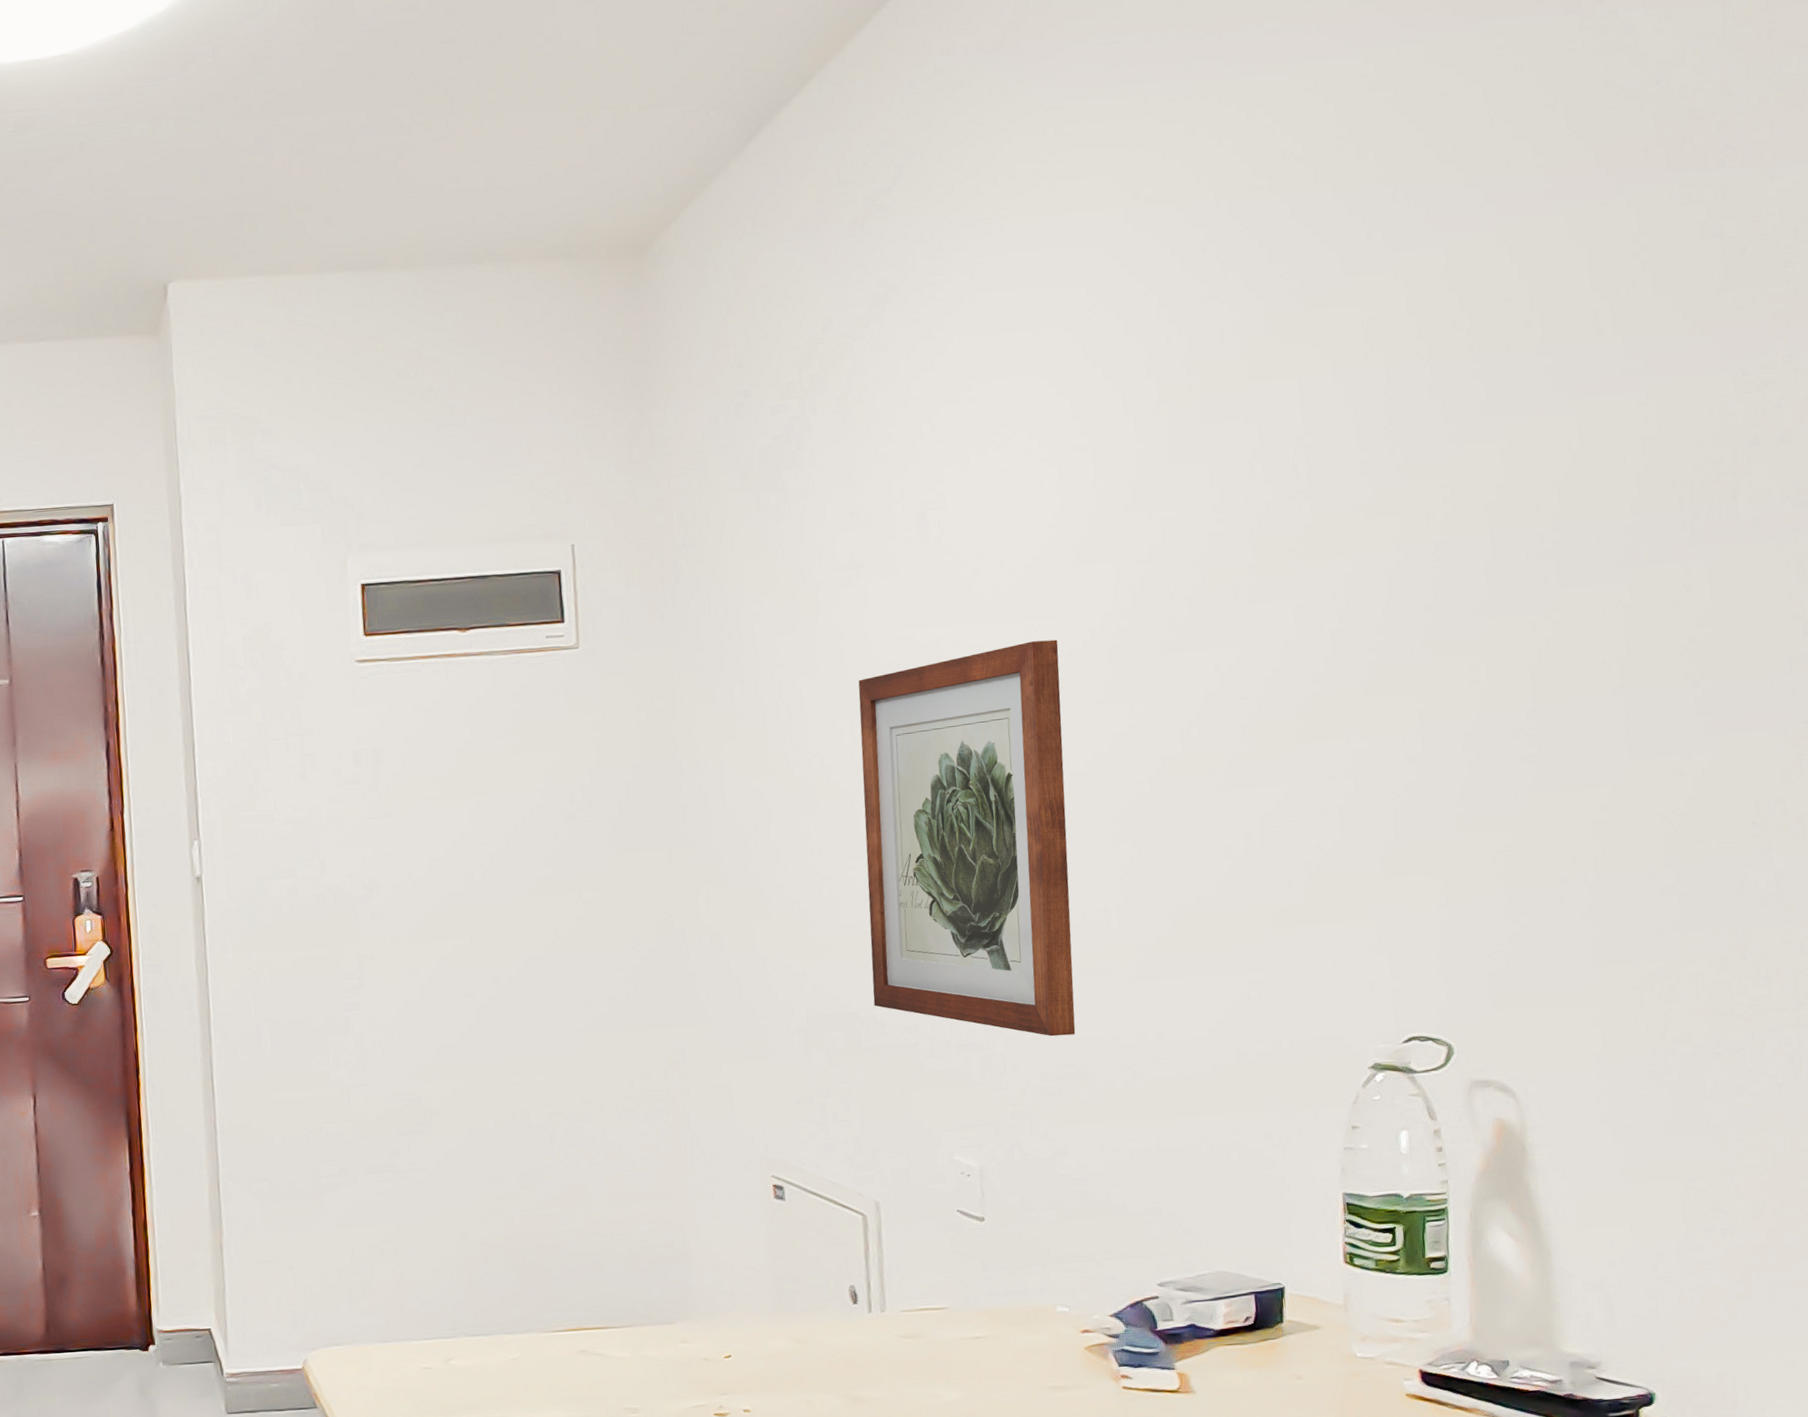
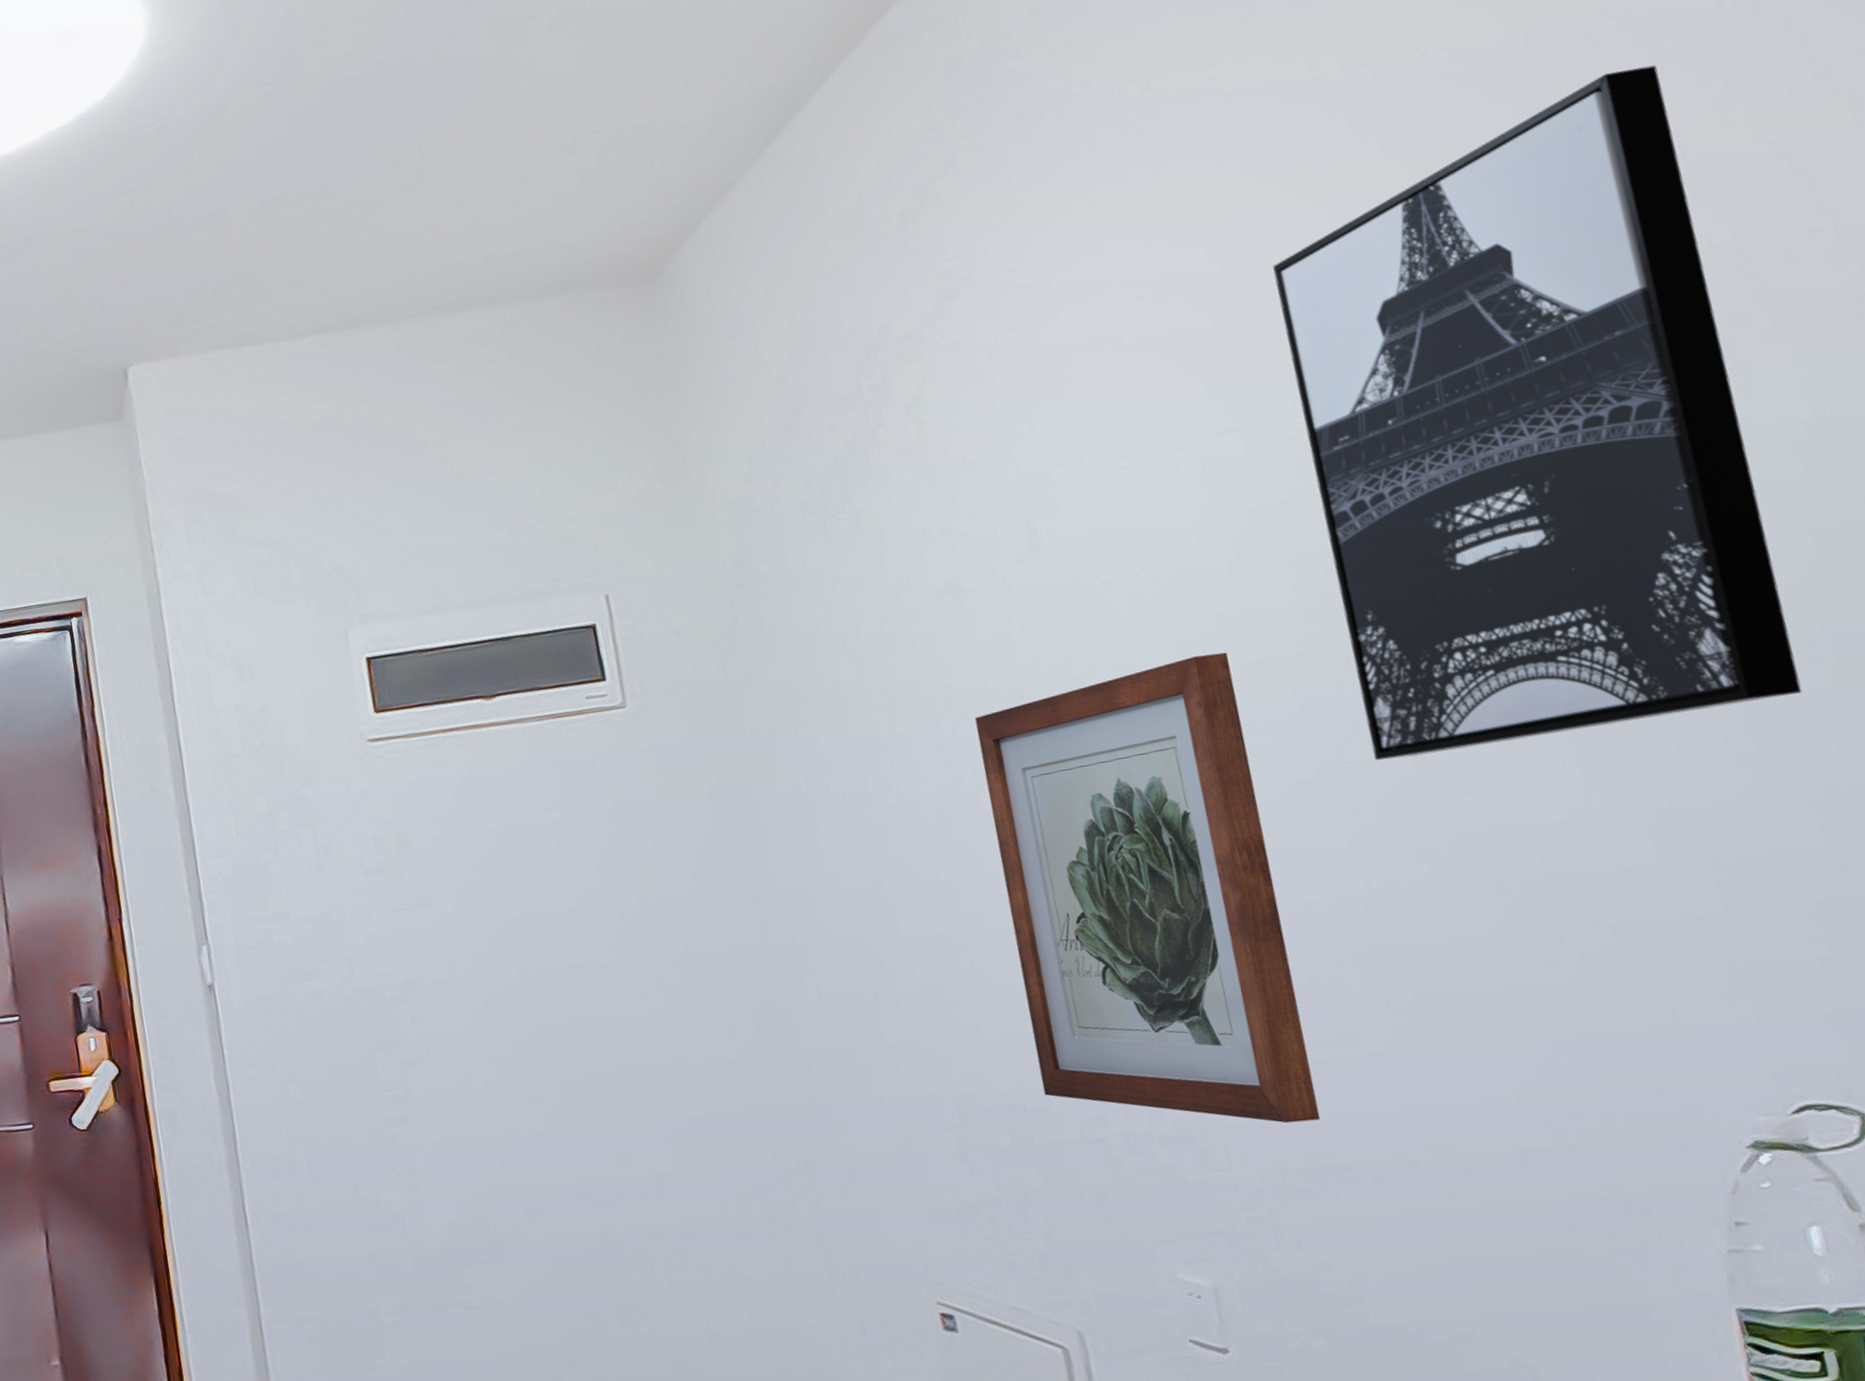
wall art: none [1135,167,1461,741] -> present [1273,65,1803,761]

